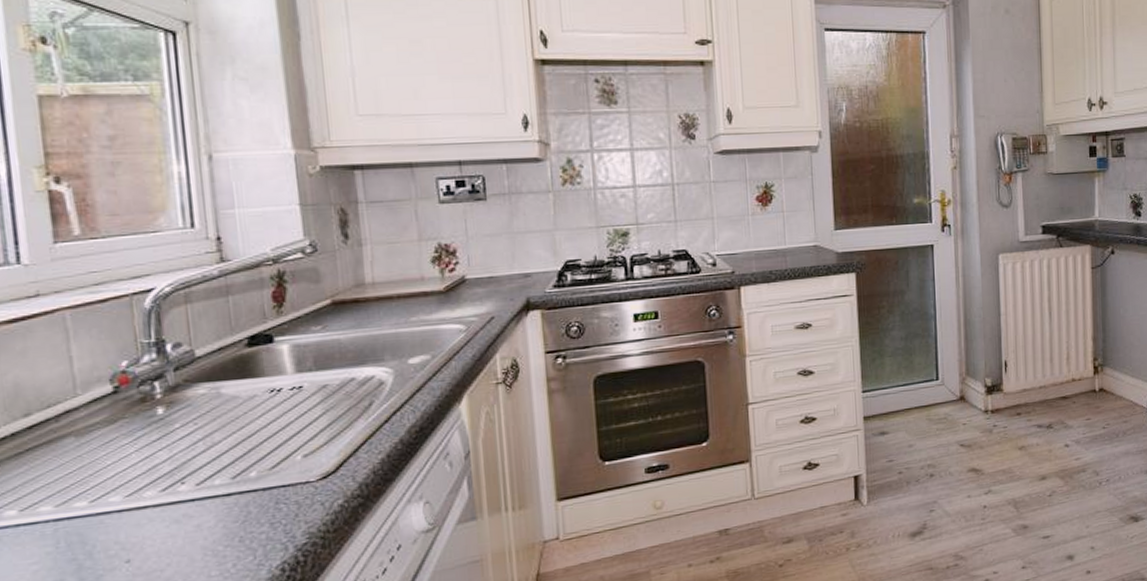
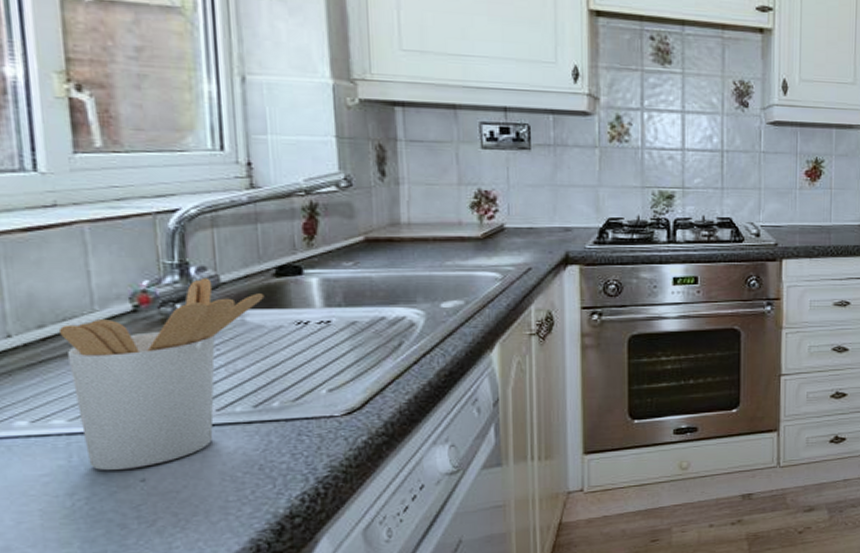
utensil holder: none [43,353,238,555] -> present [58,277,265,471]

